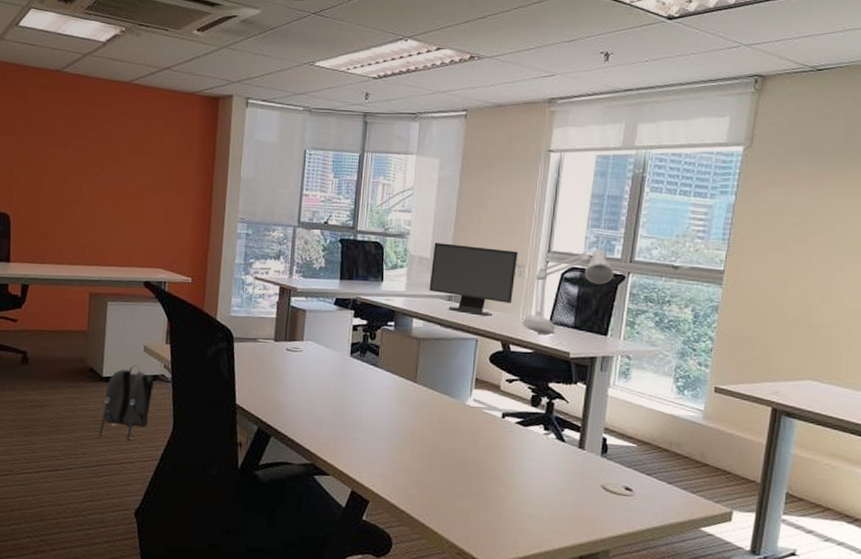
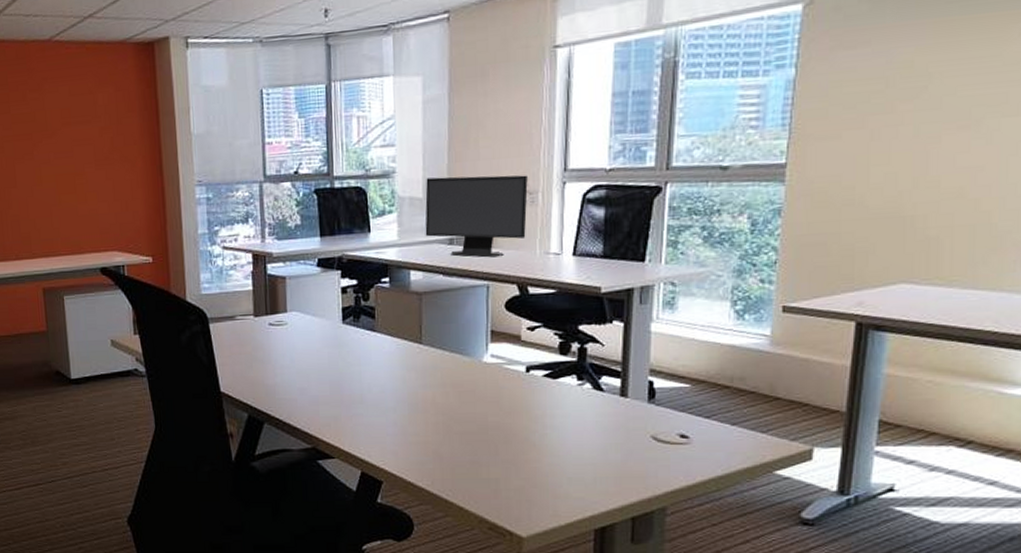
backpack: present [98,365,154,441] -> none [75,362,128,445]
desk lamp: present [522,250,615,336] -> none [540,159,648,271]

